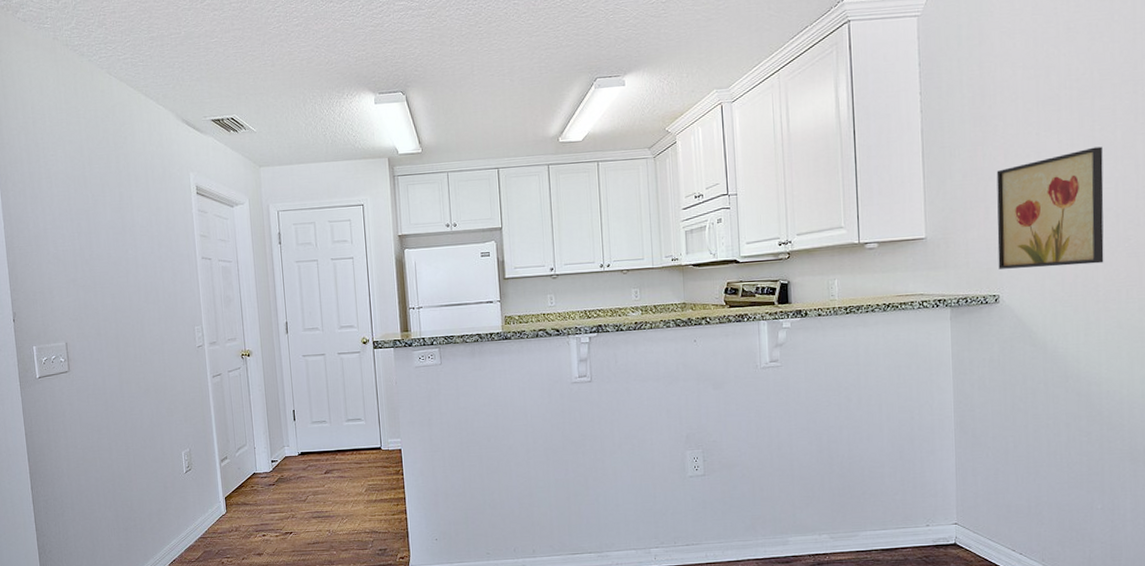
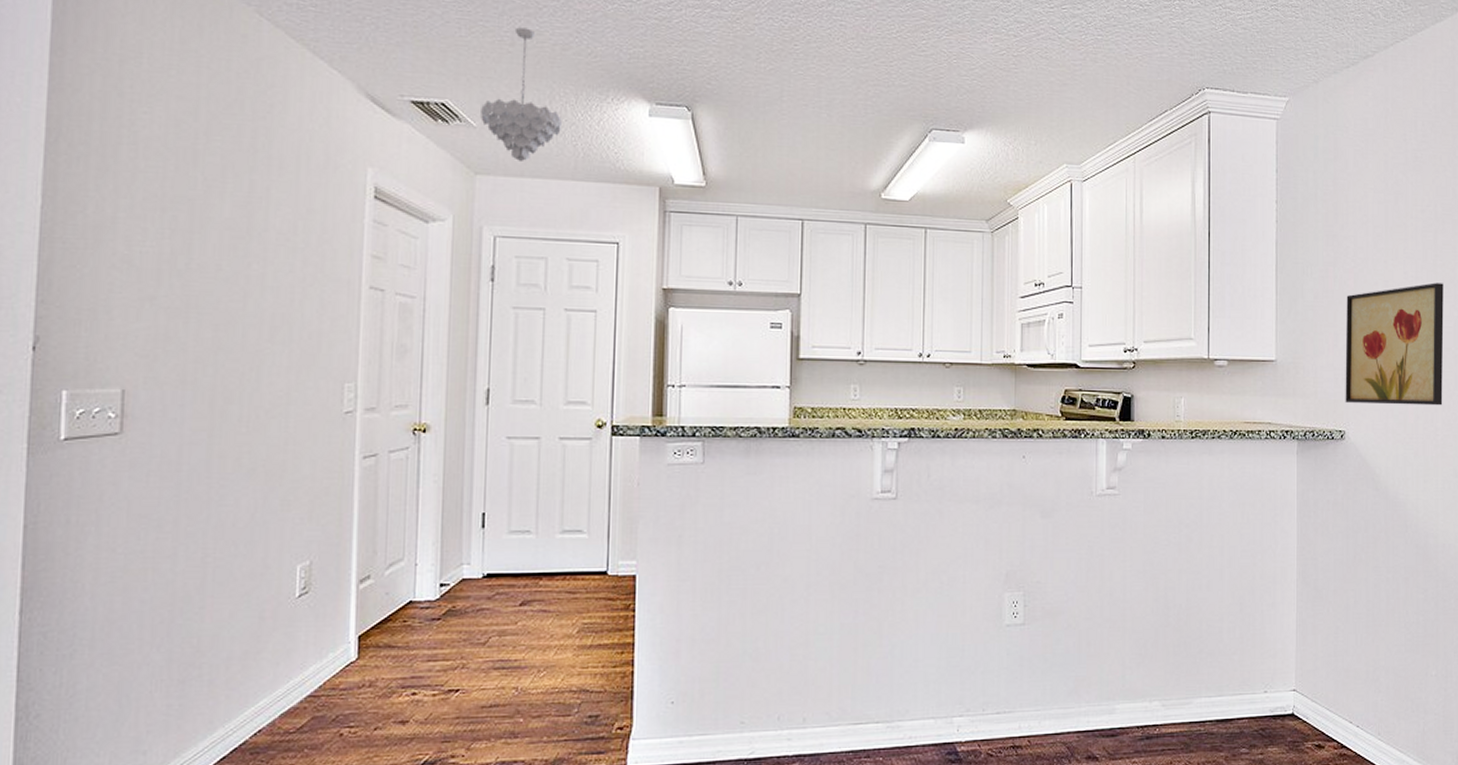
pendant light: none [257,51,314,154] -> present [481,27,562,163]

